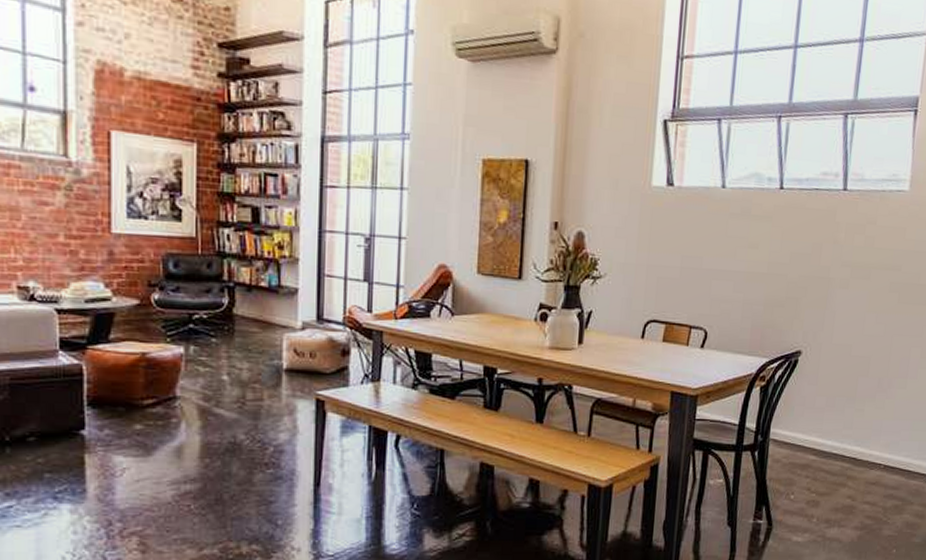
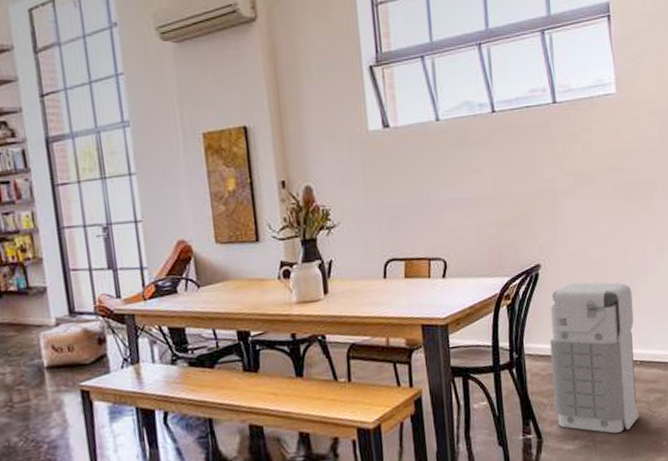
grenade: none [790,375,889,533] -> present [550,282,639,434]

